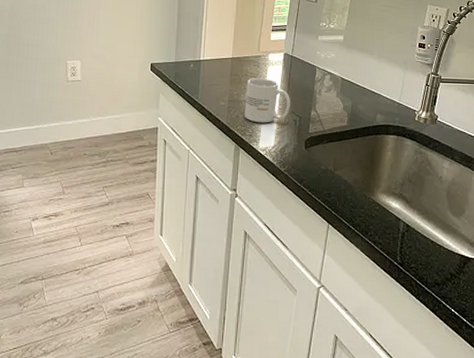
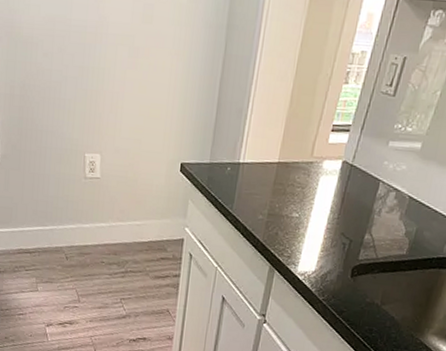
mug: present [245,78,291,123] -> none [285,189,343,244]

